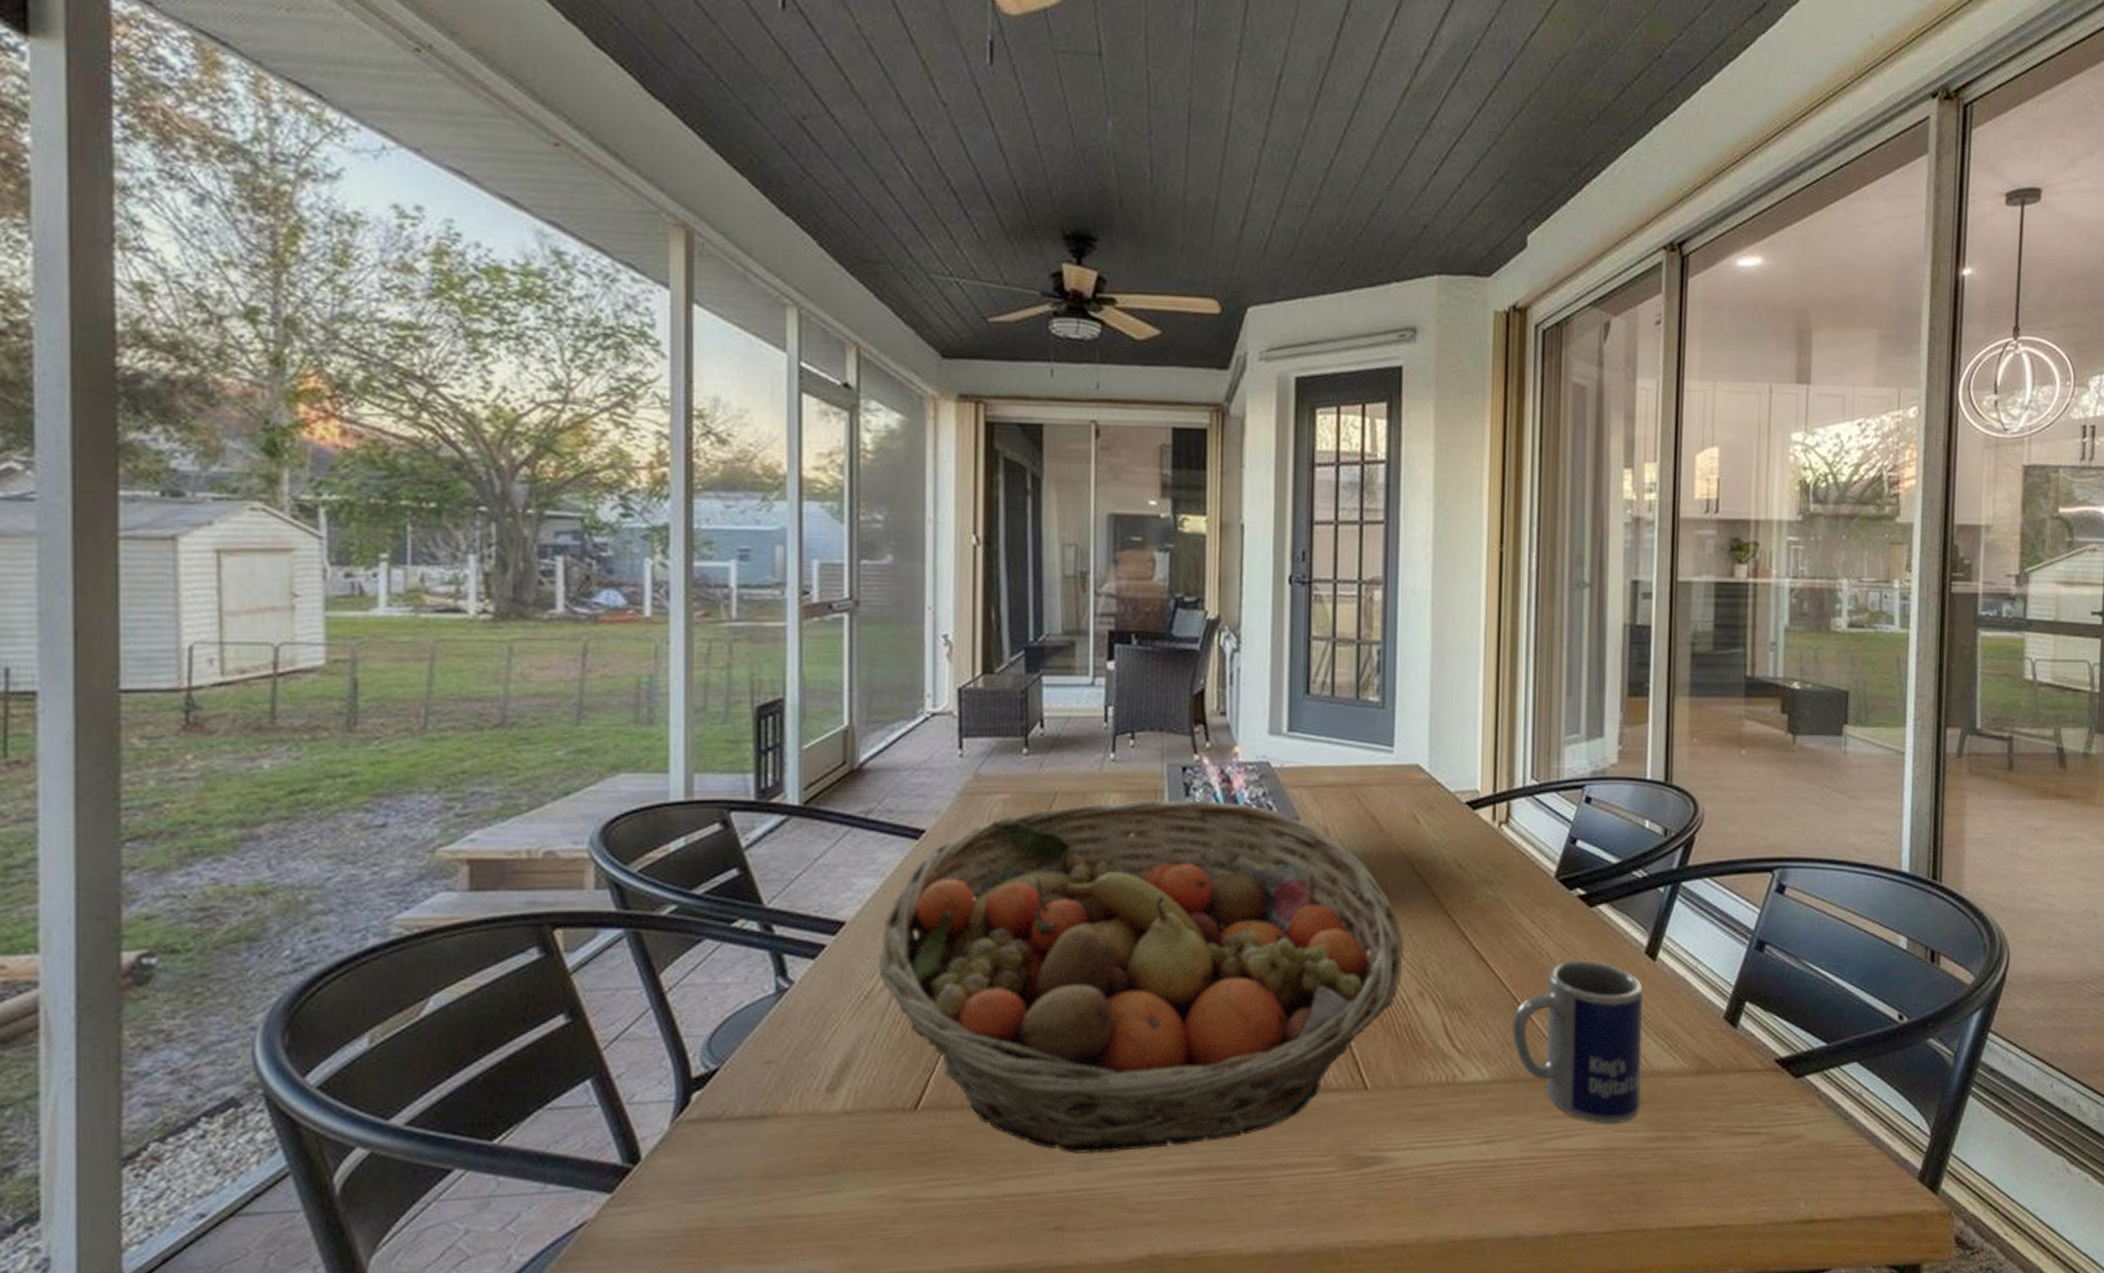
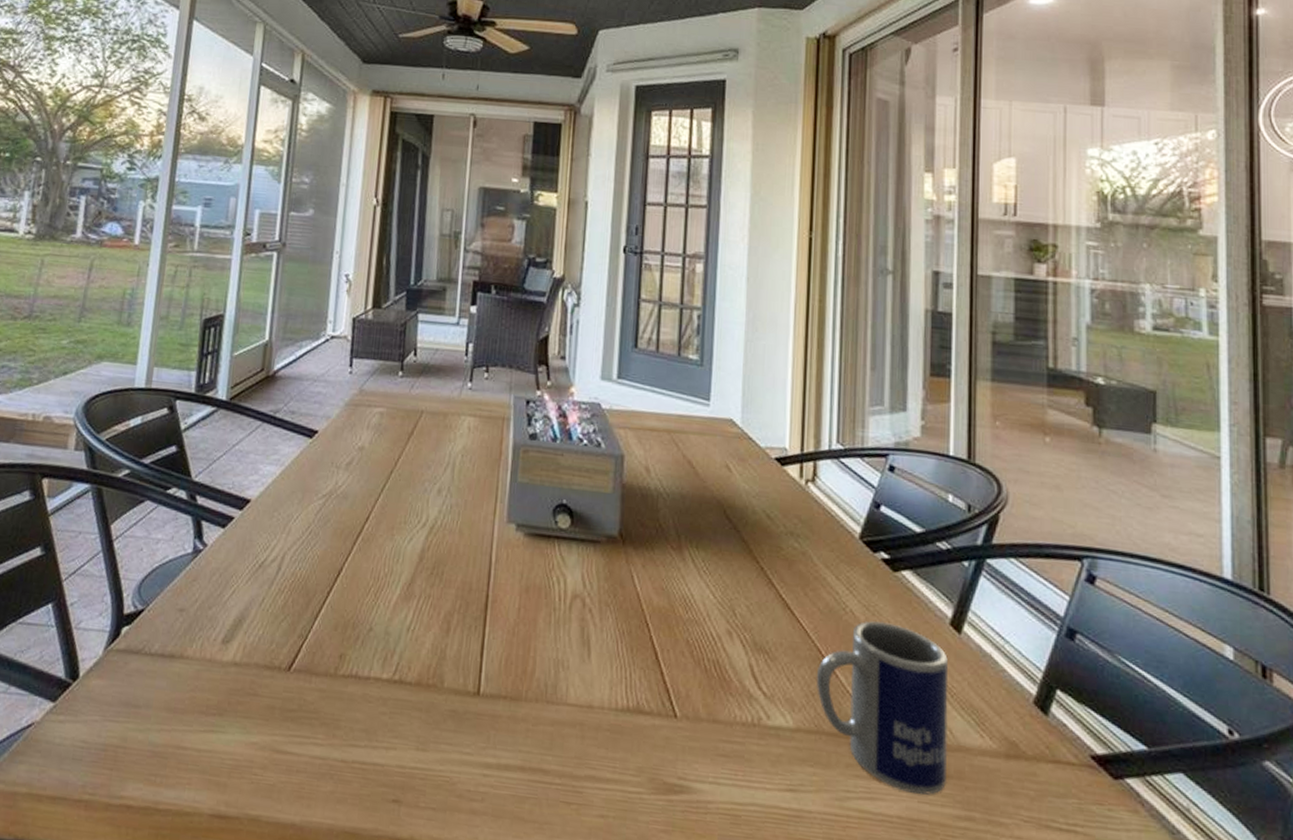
fruit basket: present [878,800,1405,1154] -> none [271,423,715,743]

